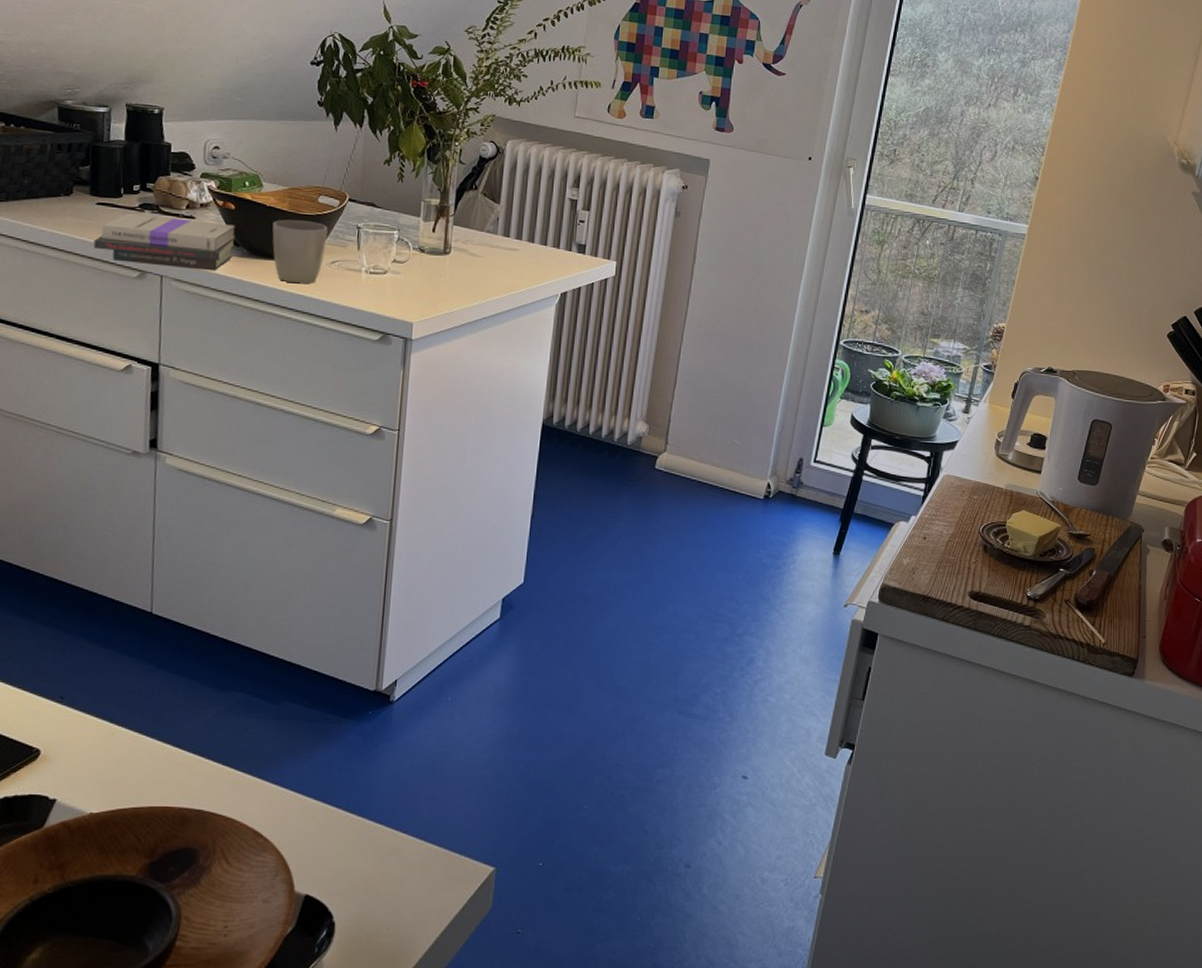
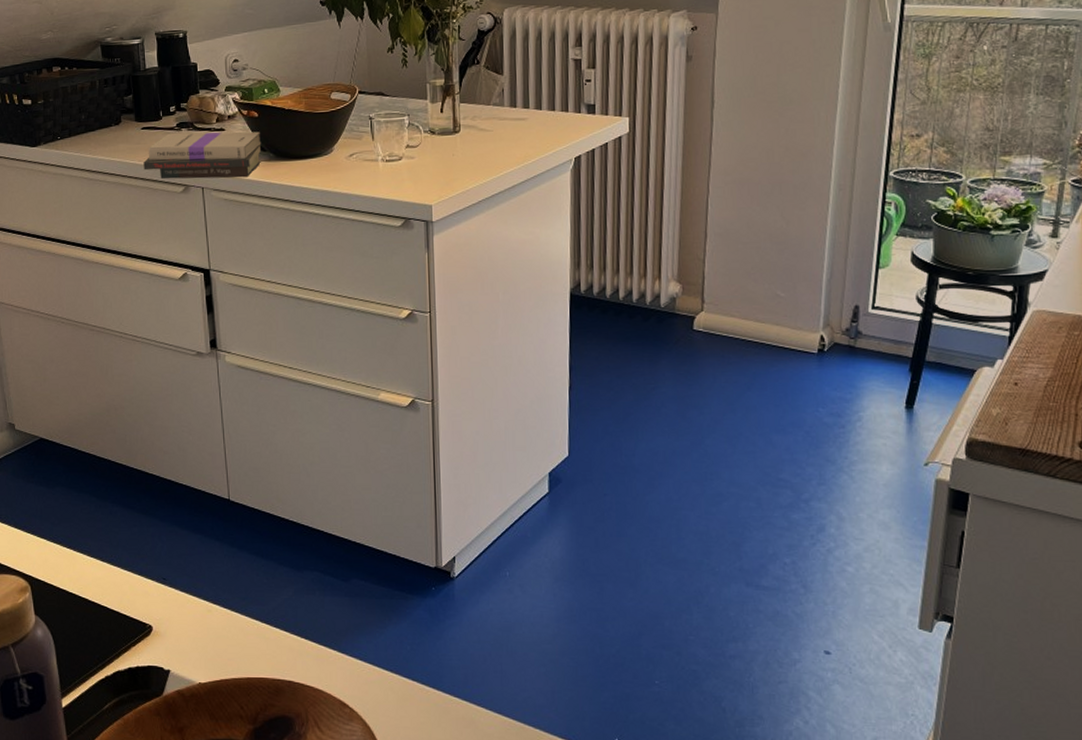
cup: present [272,219,328,284] -> none [293,118,343,180]

